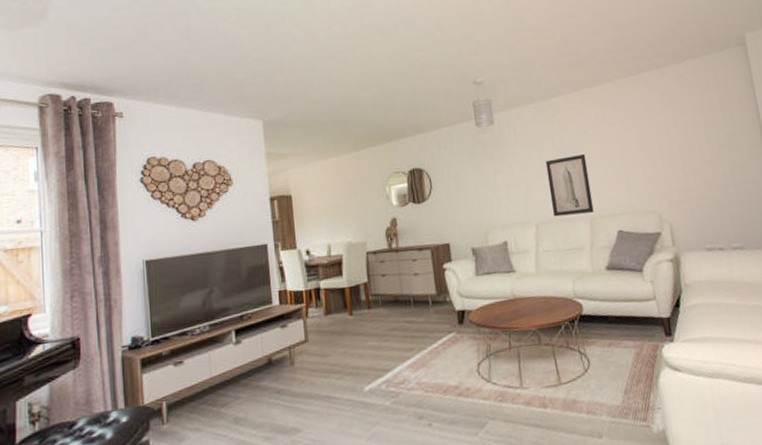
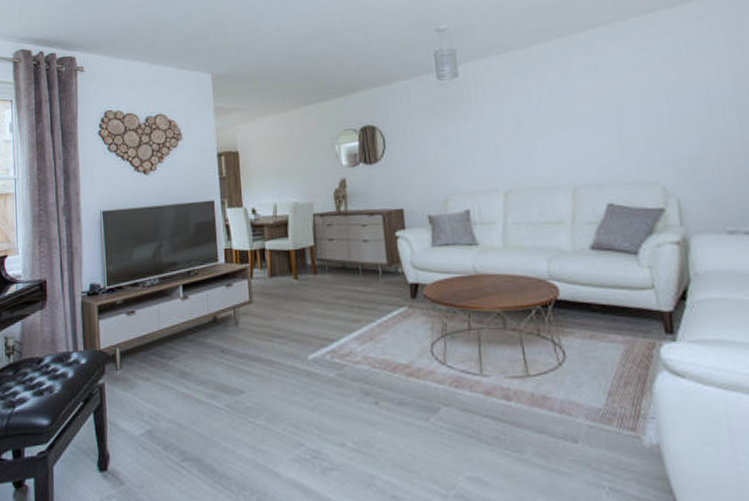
wall art: present [545,154,594,217] -> none [518,112,578,185]

